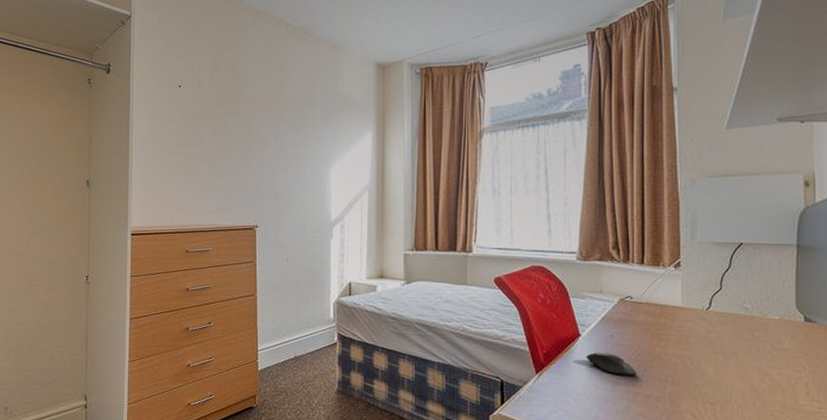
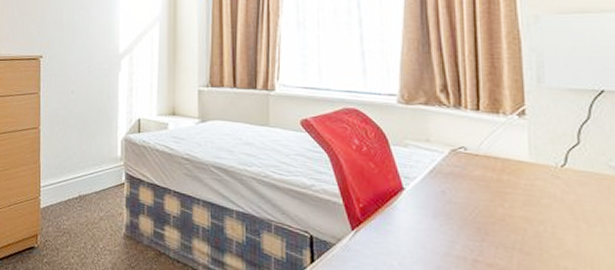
computer mouse: present [587,352,637,376] -> none [412,209,476,240]

